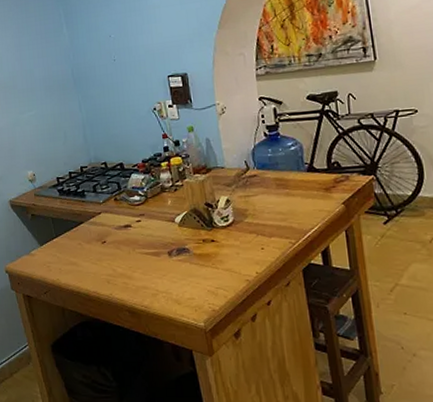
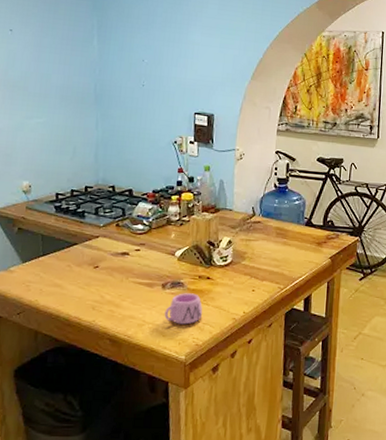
mug: none [175,258,214,291] -> present [164,293,203,325]

